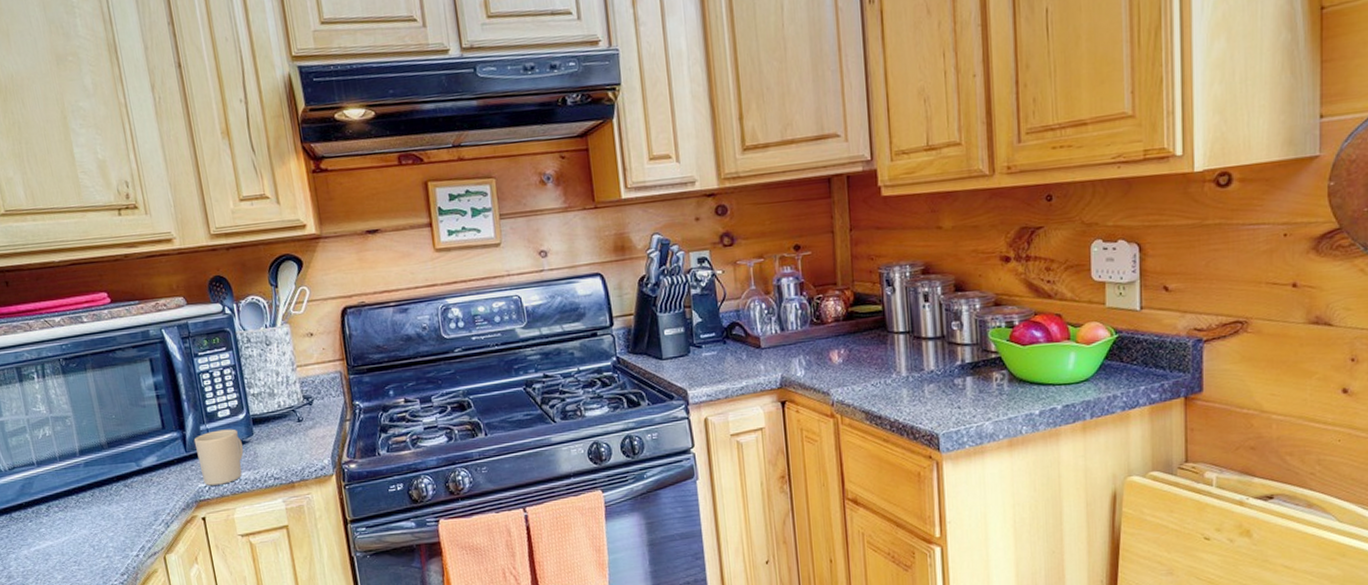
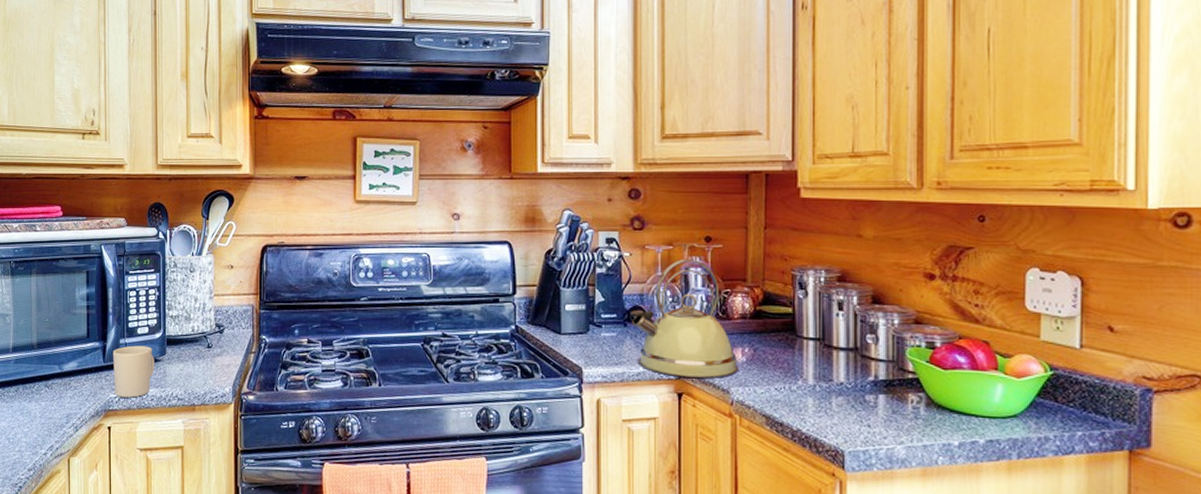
kettle: none [729,268,836,387] -> present [631,258,738,379]

